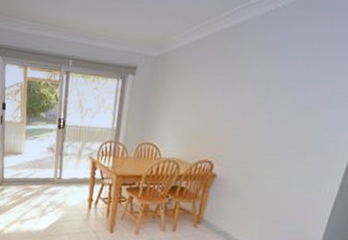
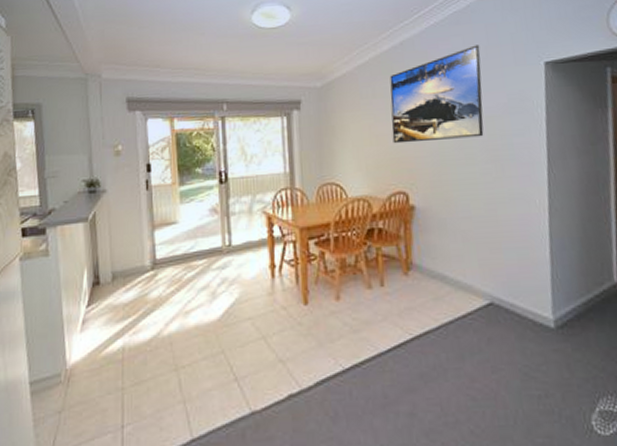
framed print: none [211,34,321,125] -> present [390,45,484,144]

